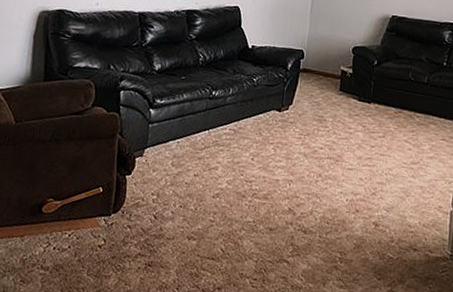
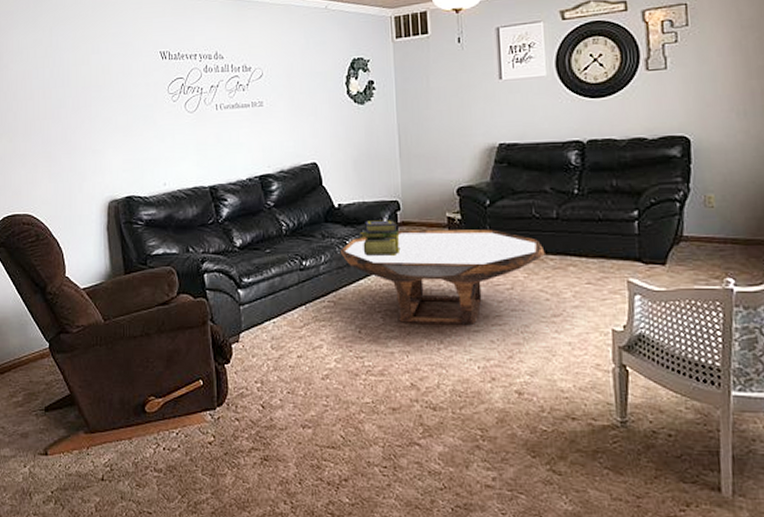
coffee table: none [247,75,414,164] -> present [341,229,545,326]
stack of books: none [266,63,300,98] -> present [359,220,401,257]

